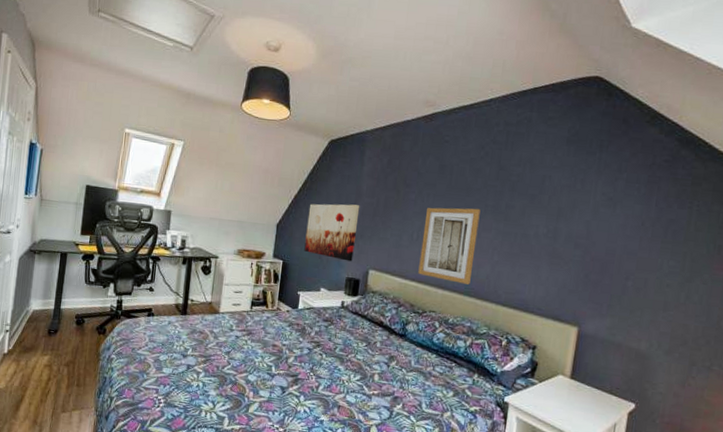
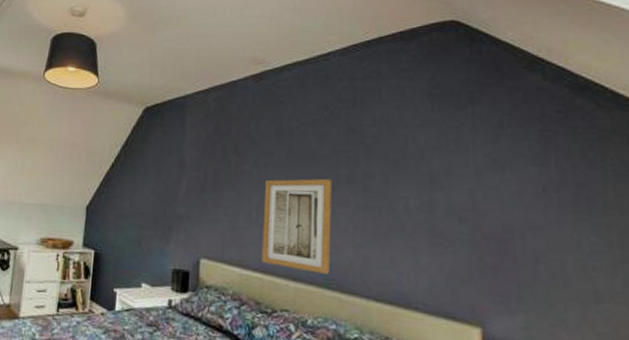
wall art: present [304,203,360,262] -> none [120,179,184,249]

